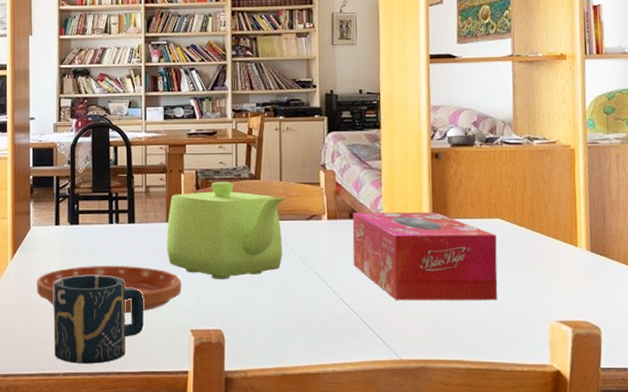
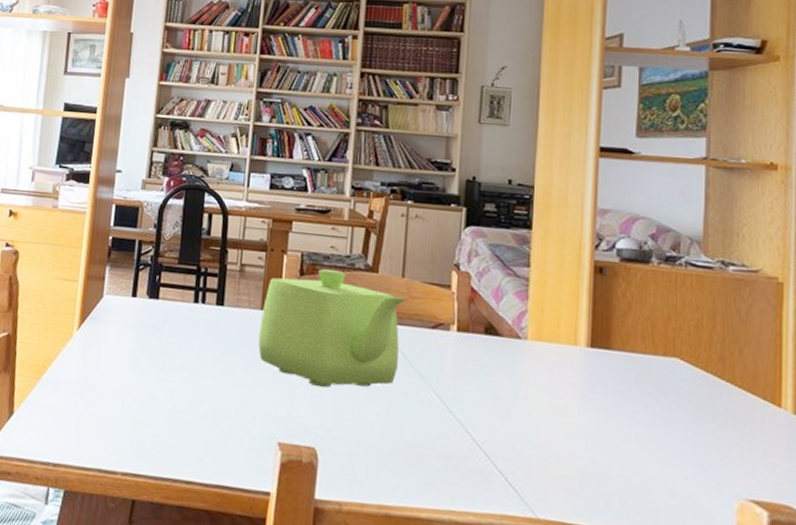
saucer: present [37,265,181,314] -> none [102,348,272,413]
cup: present [54,275,144,364] -> none [114,358,225,468]
tissue box: present [352,212,498,300] -> none [485,327,673,462]

